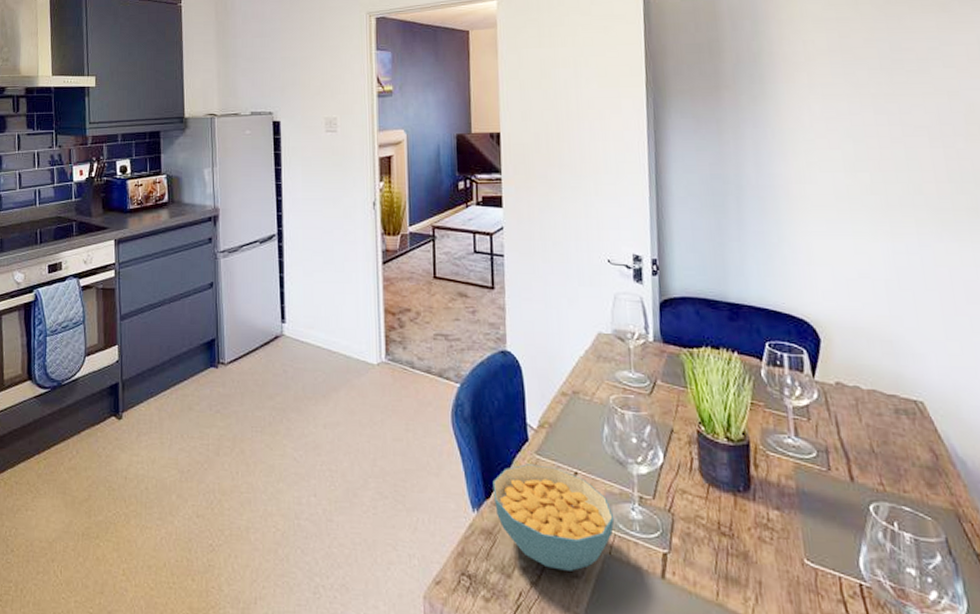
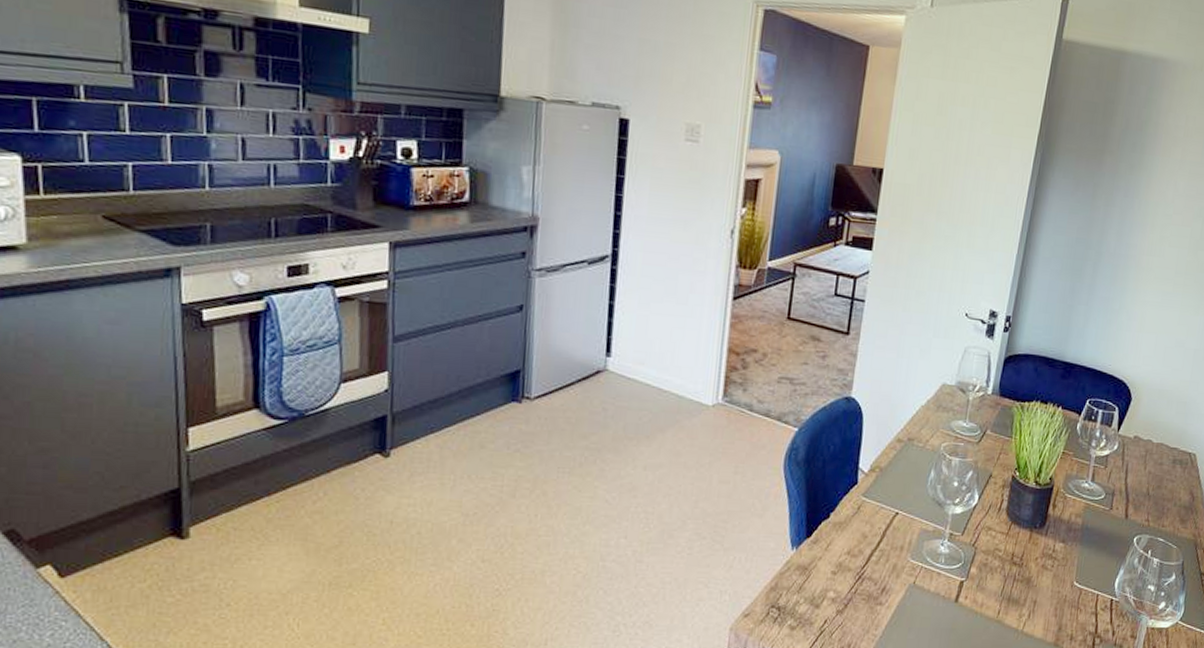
cereal bowl: present [492,464,615,571] -> none [814,505,924,599]

